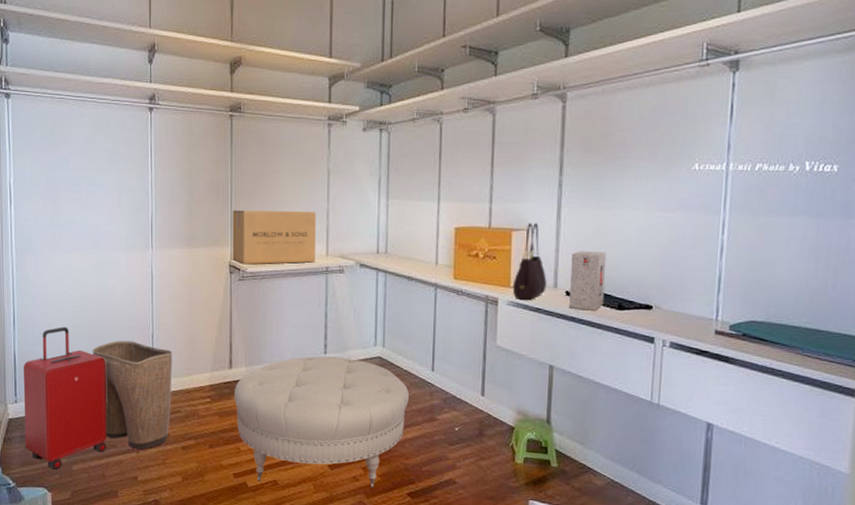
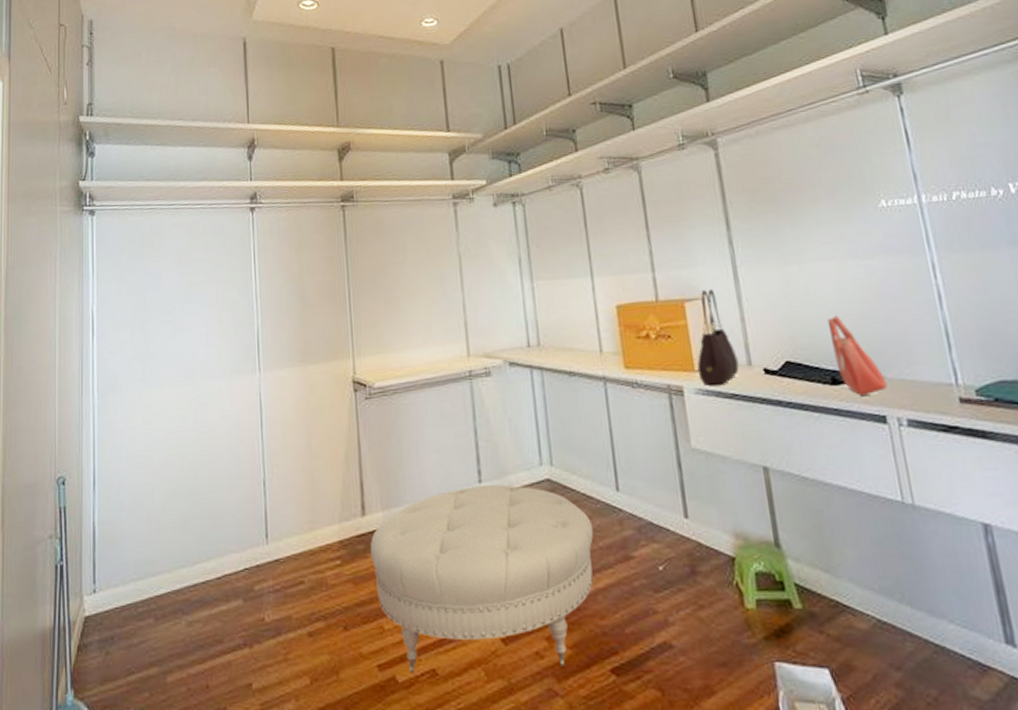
suitcase: present [23,326,107,469] -> none [104,482,211,684]
laundry basket: present [92,340,173,449] -> none [190,492,292,642]
box: present [232,210,316,265] -> none [352,305,455,379]
decorative box: present [569,250,607,311] -> none [761,315,814,391]
handbag: none [625,255,662,320] -> present [827,315,888,395]

